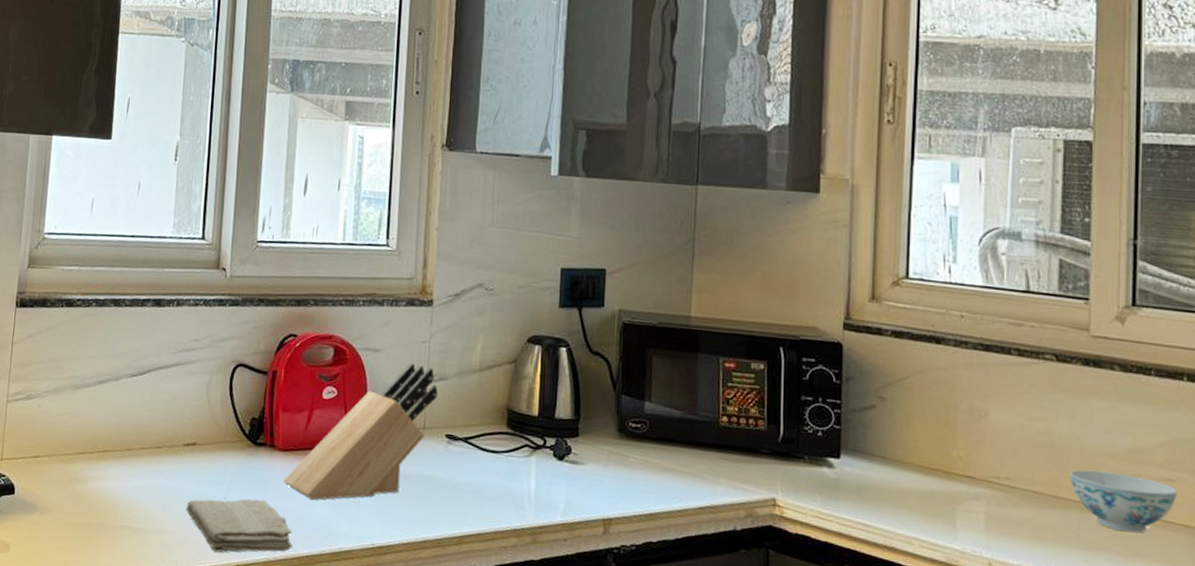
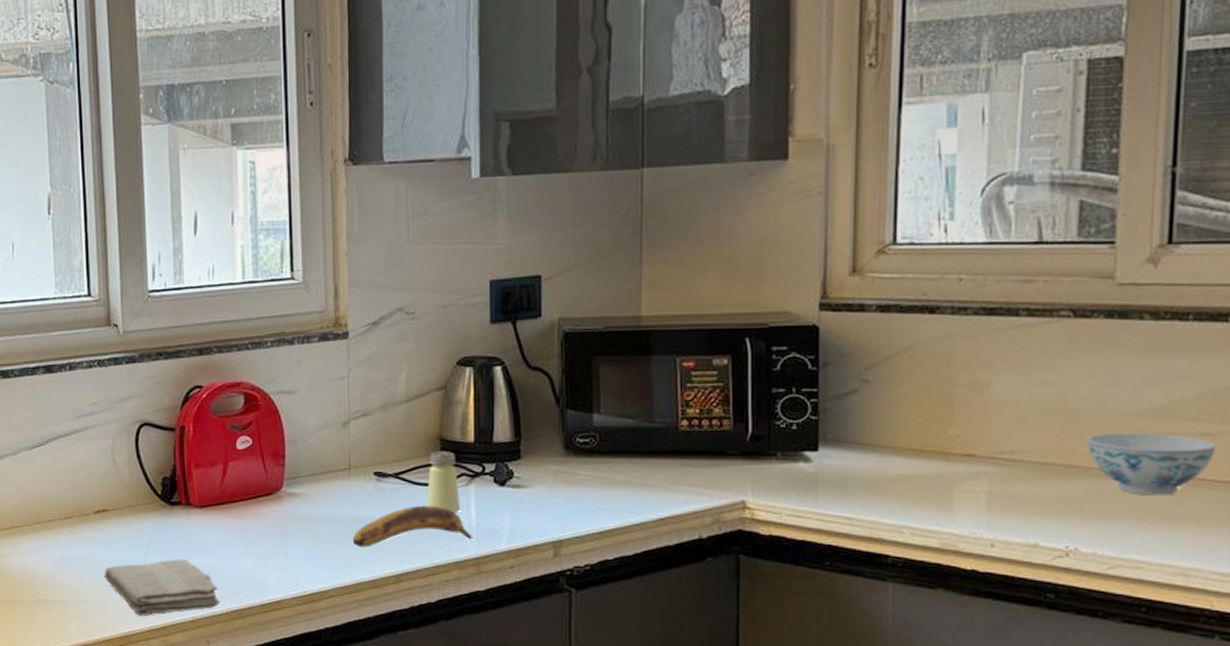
knife block: present [283,363,438,501] -> none [203,402,362,555]
banana: none [422,471,532,510] -> present [353,505,473,548]
saltshaker: none [492,421,522,482] -> present [427,451,460,513]

